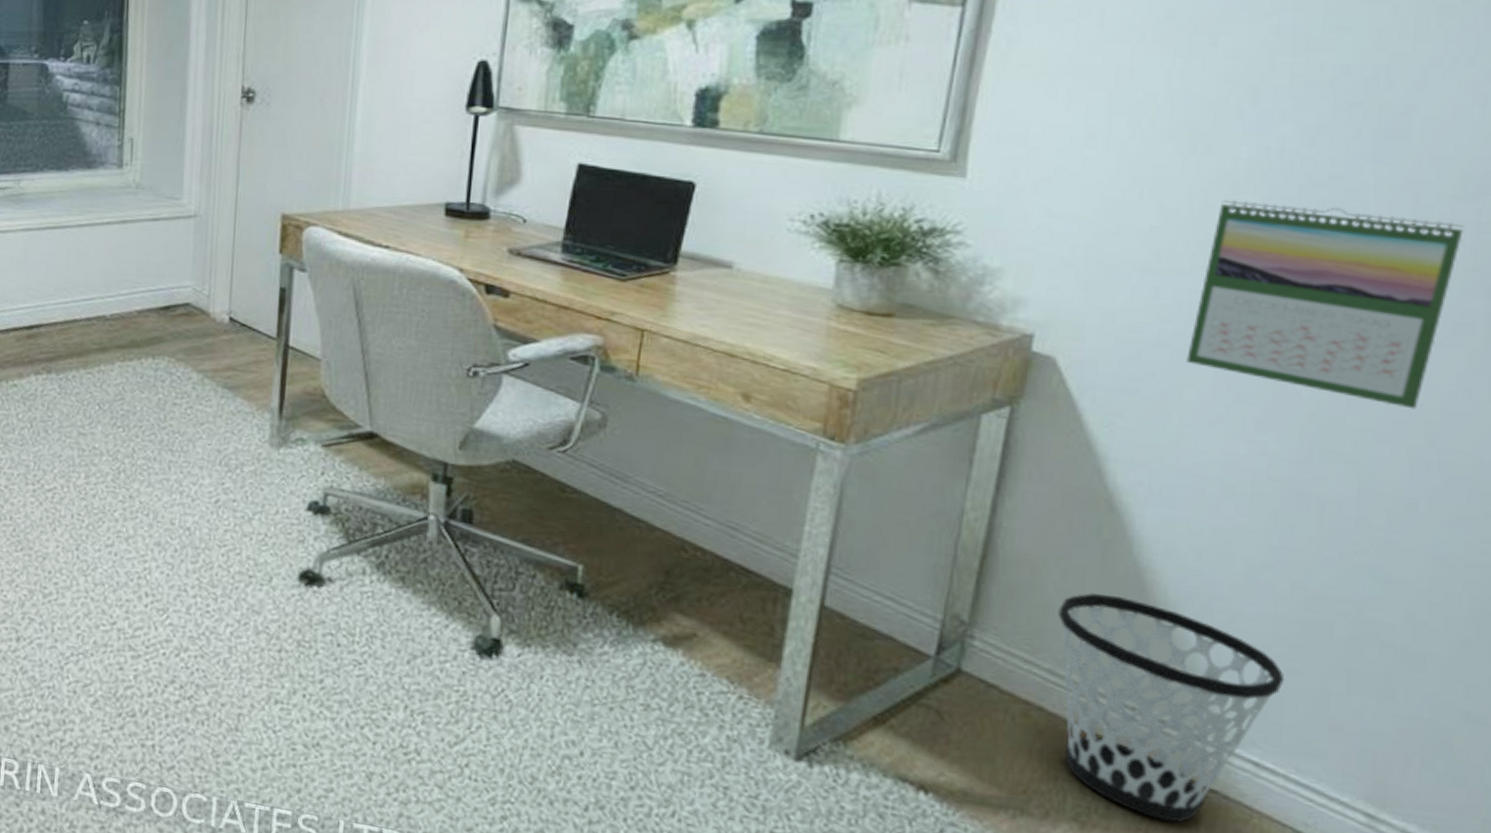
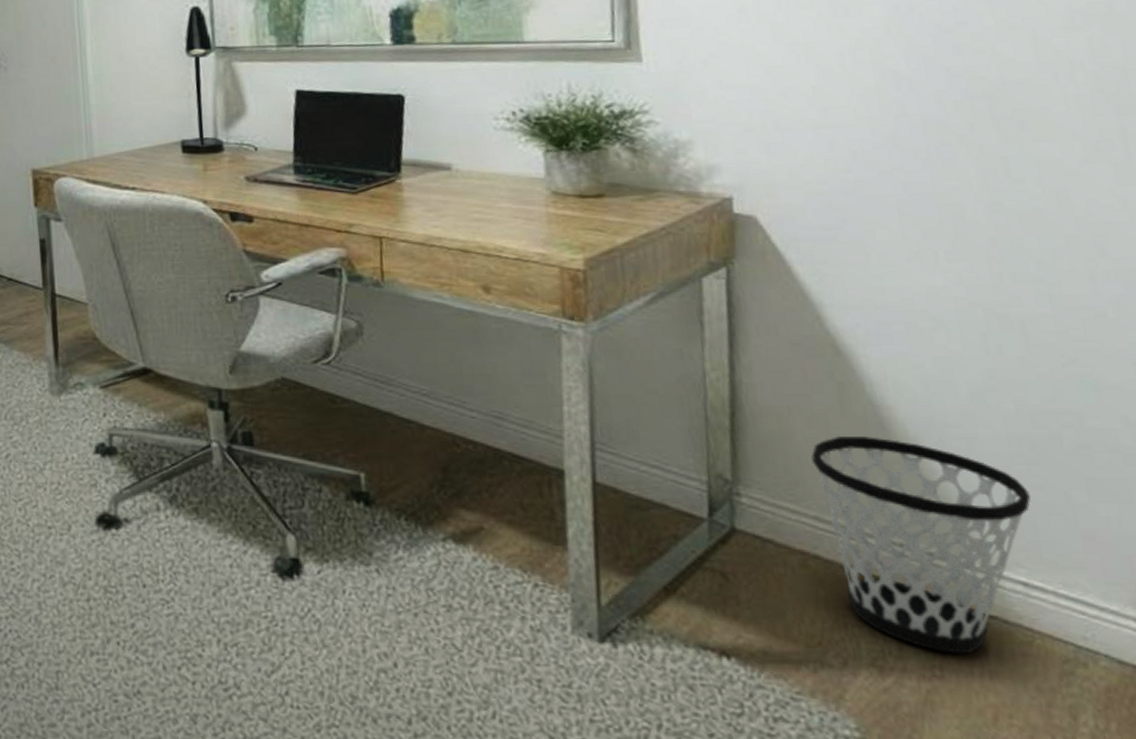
calendar: present [1186,199,1464,410] -> none [868,50,1084,224]

